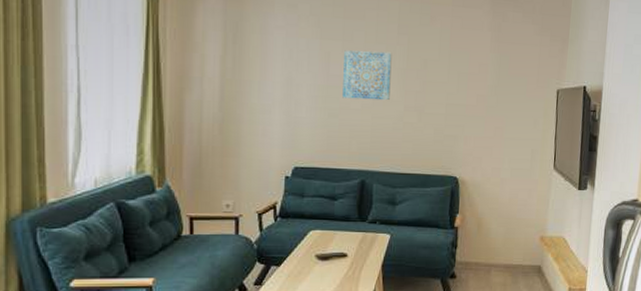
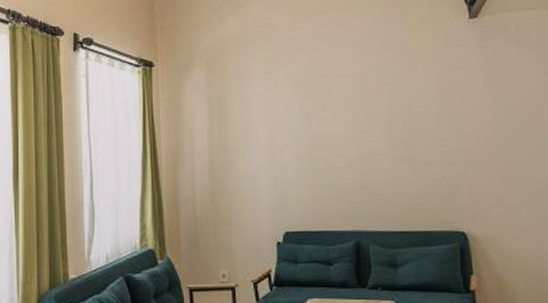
wall art: present [342,50,392,101] -> none [323,104,377,157]

